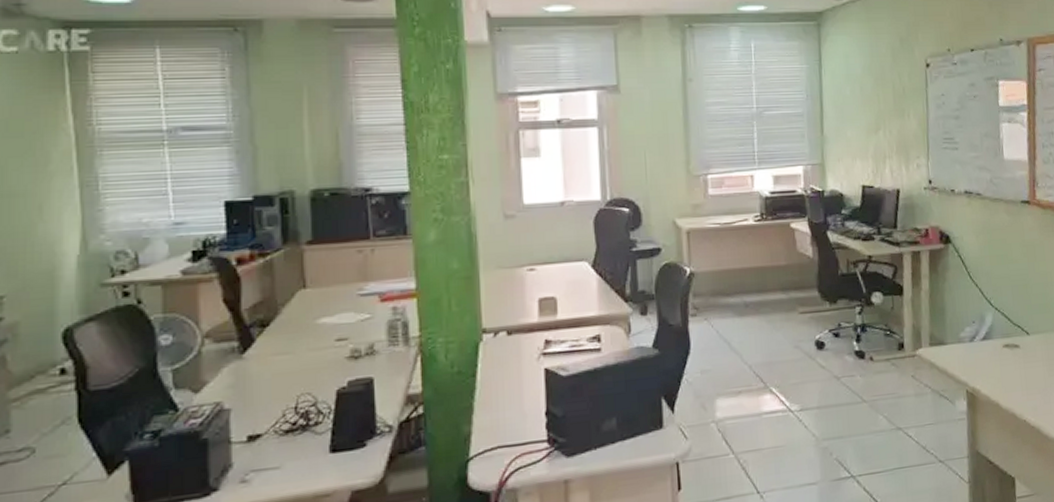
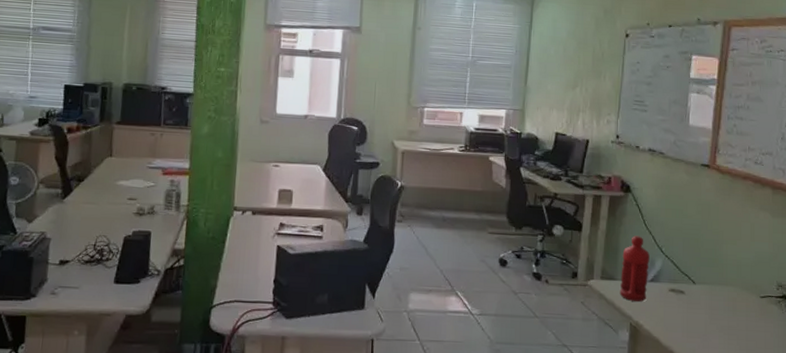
water bottle: none [949,290,981,366] -> present [619,236,650,302]

